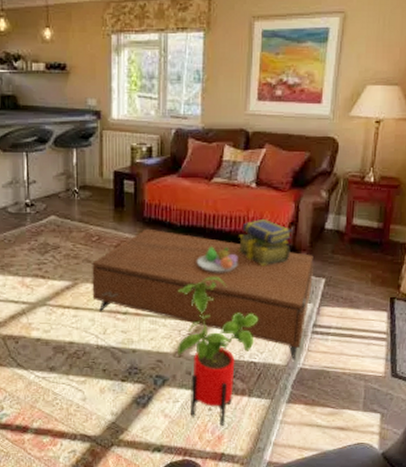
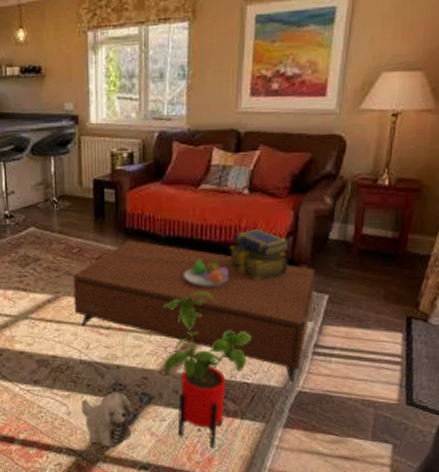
plush toy: none [96,376,147,431] -> present [81,392,133,447]

